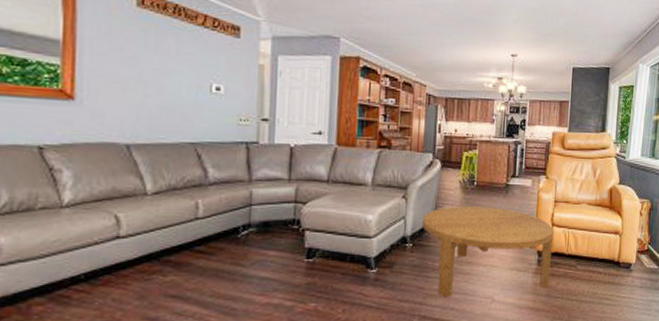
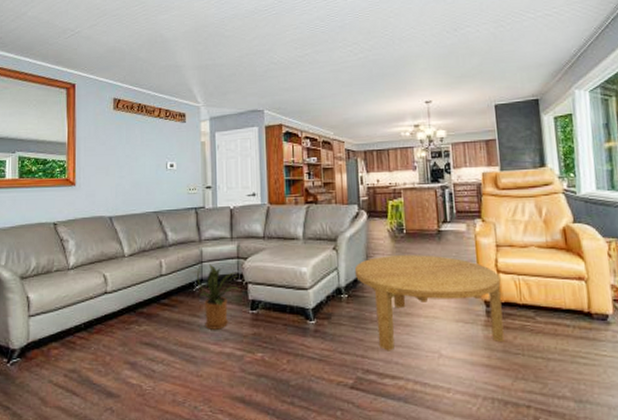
house plant: none [242,207,295,280] -> present [196,264,239,330]

